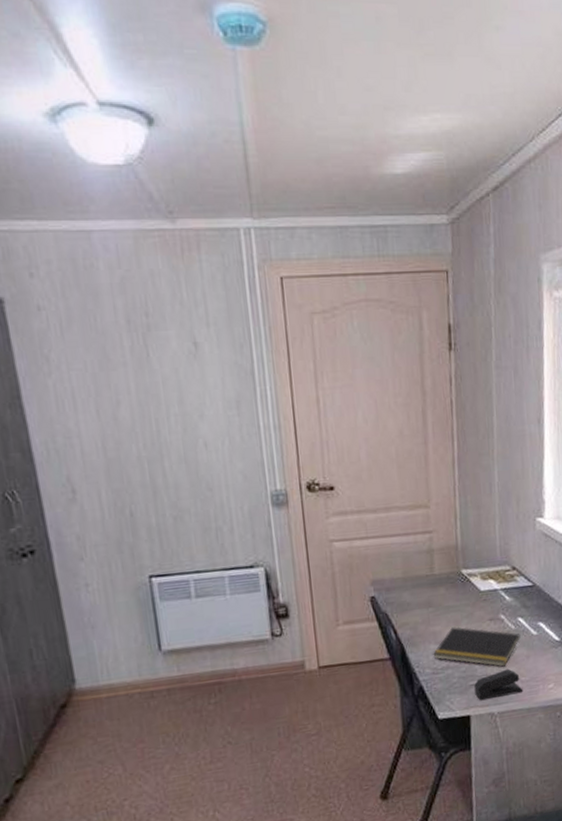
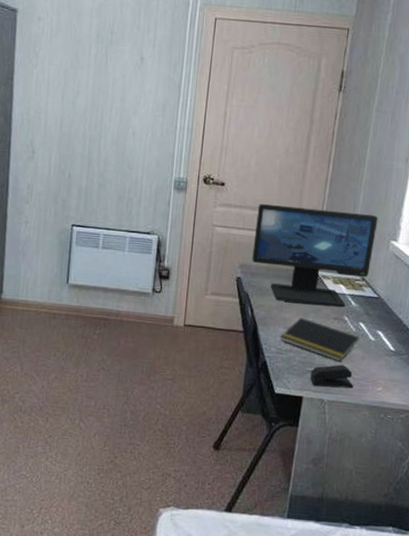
computer monitor: none [379,492,519,614] -> present [252,203,378,308]

